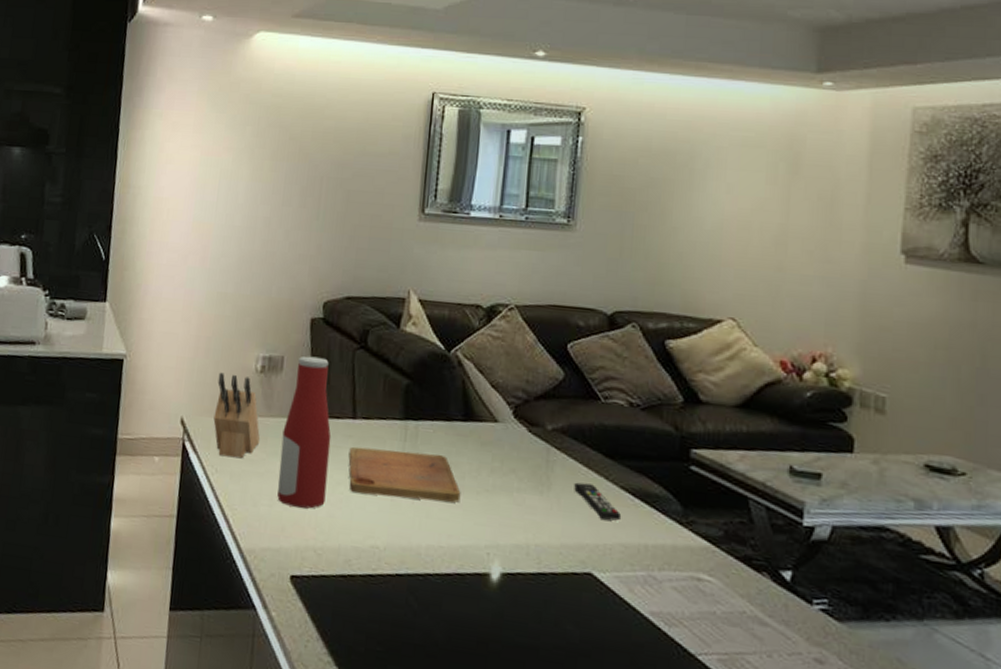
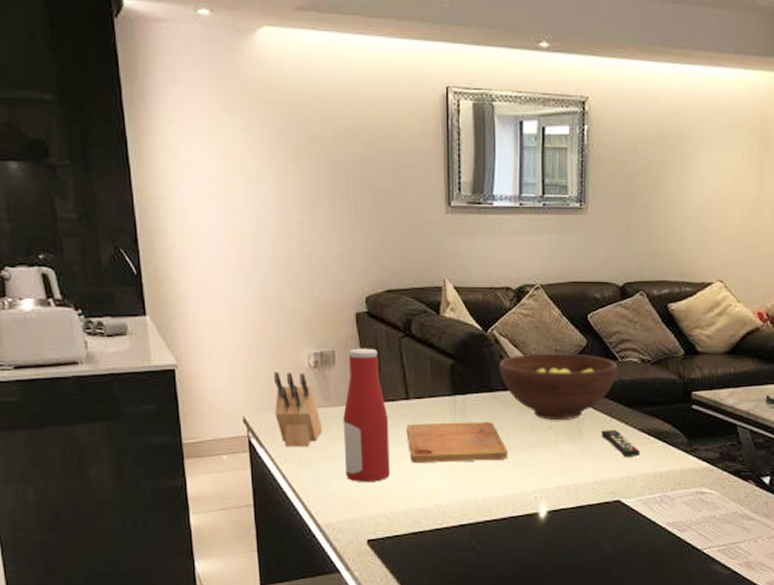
fruit bowl: none [460,382,599,465] -> present [500,353,617,421]

